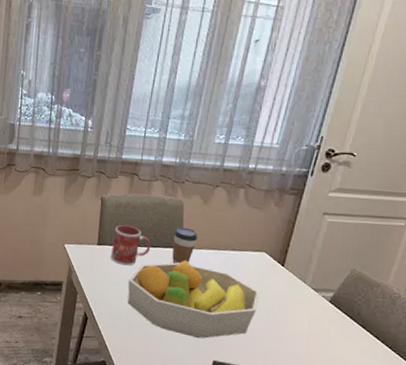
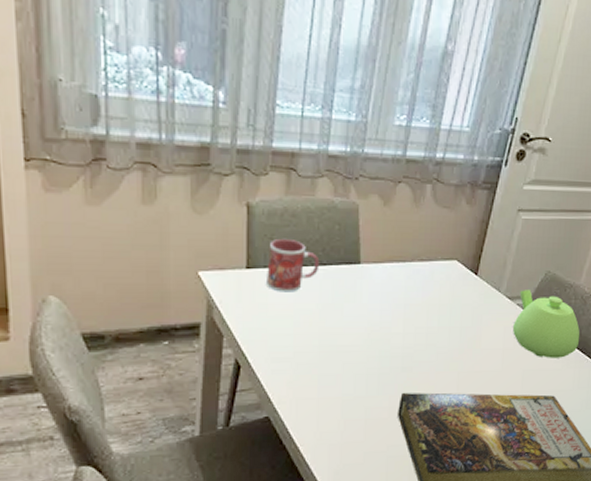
fruit bowl: present [128,260,260,339] -> none [292,278,453,371]
coffee cup: present [172,227,198,264] -> none [347,237,378,284]
teapot: none [318,284,389,352] -> present [513,290,580,358]

